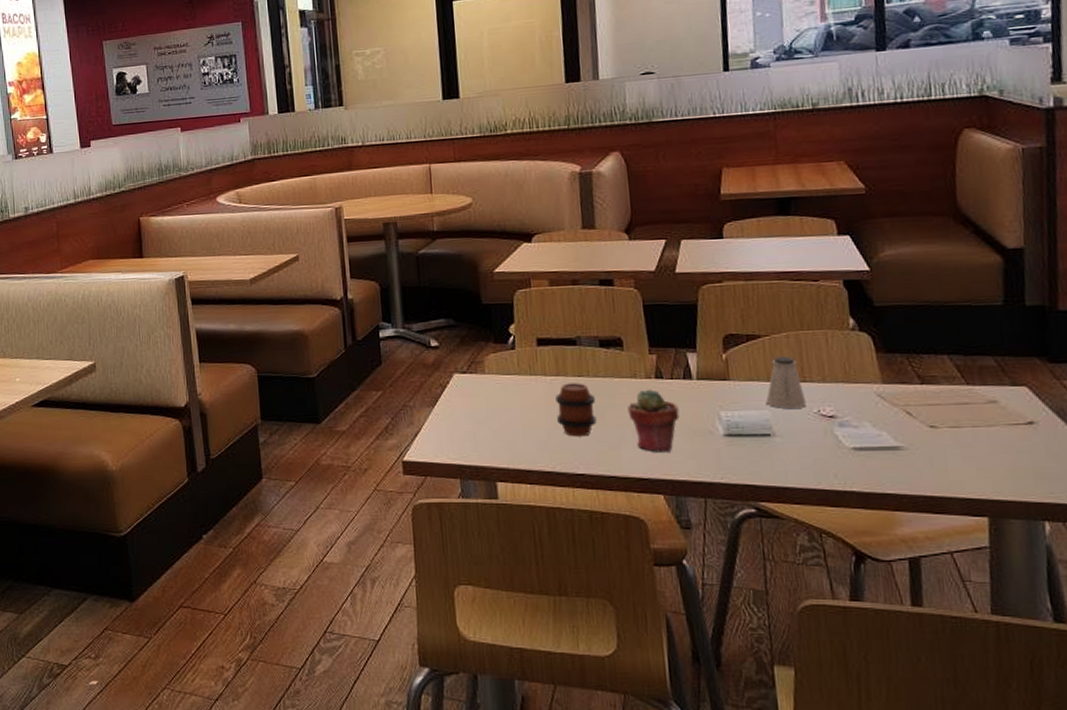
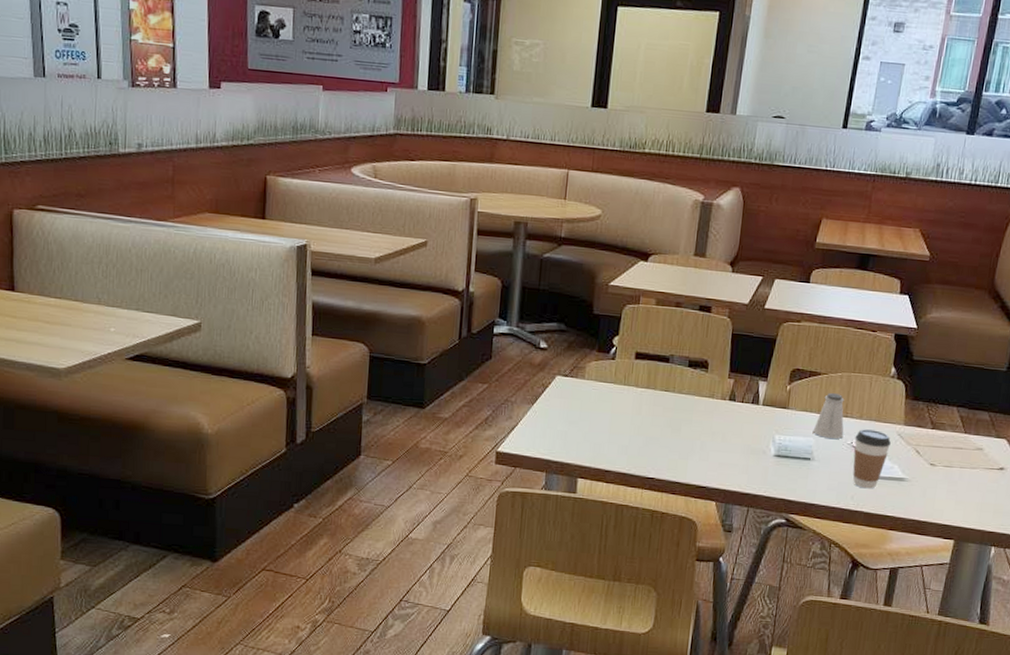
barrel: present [555,383,597,437] -> none [639,396,676,445]
potted succulent: present [627,389,680,452] -> none [700,409,743,466]
coffee cup: none [821,393,870,464] -> present [852,429,891,489]

